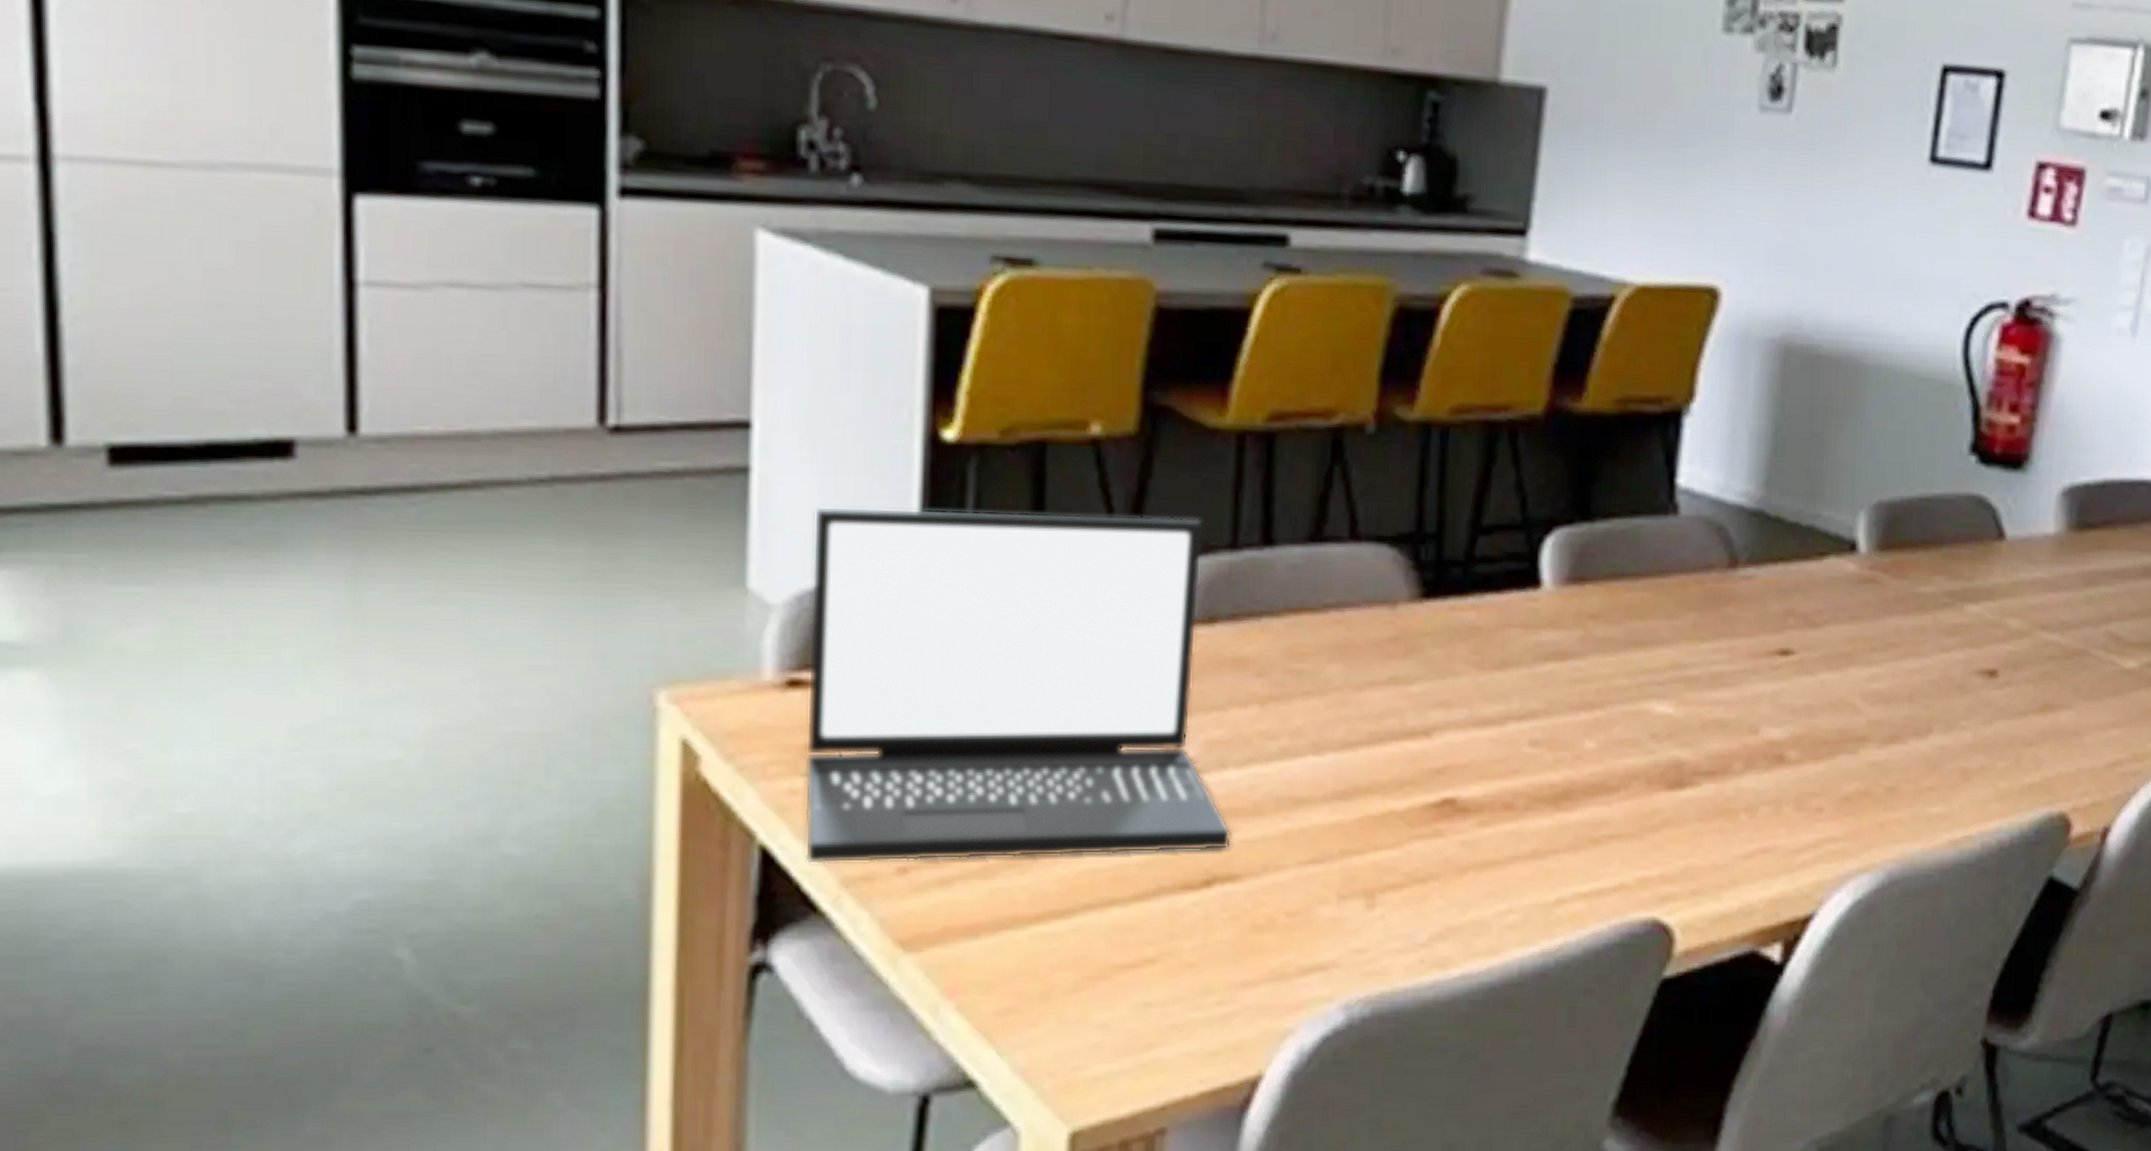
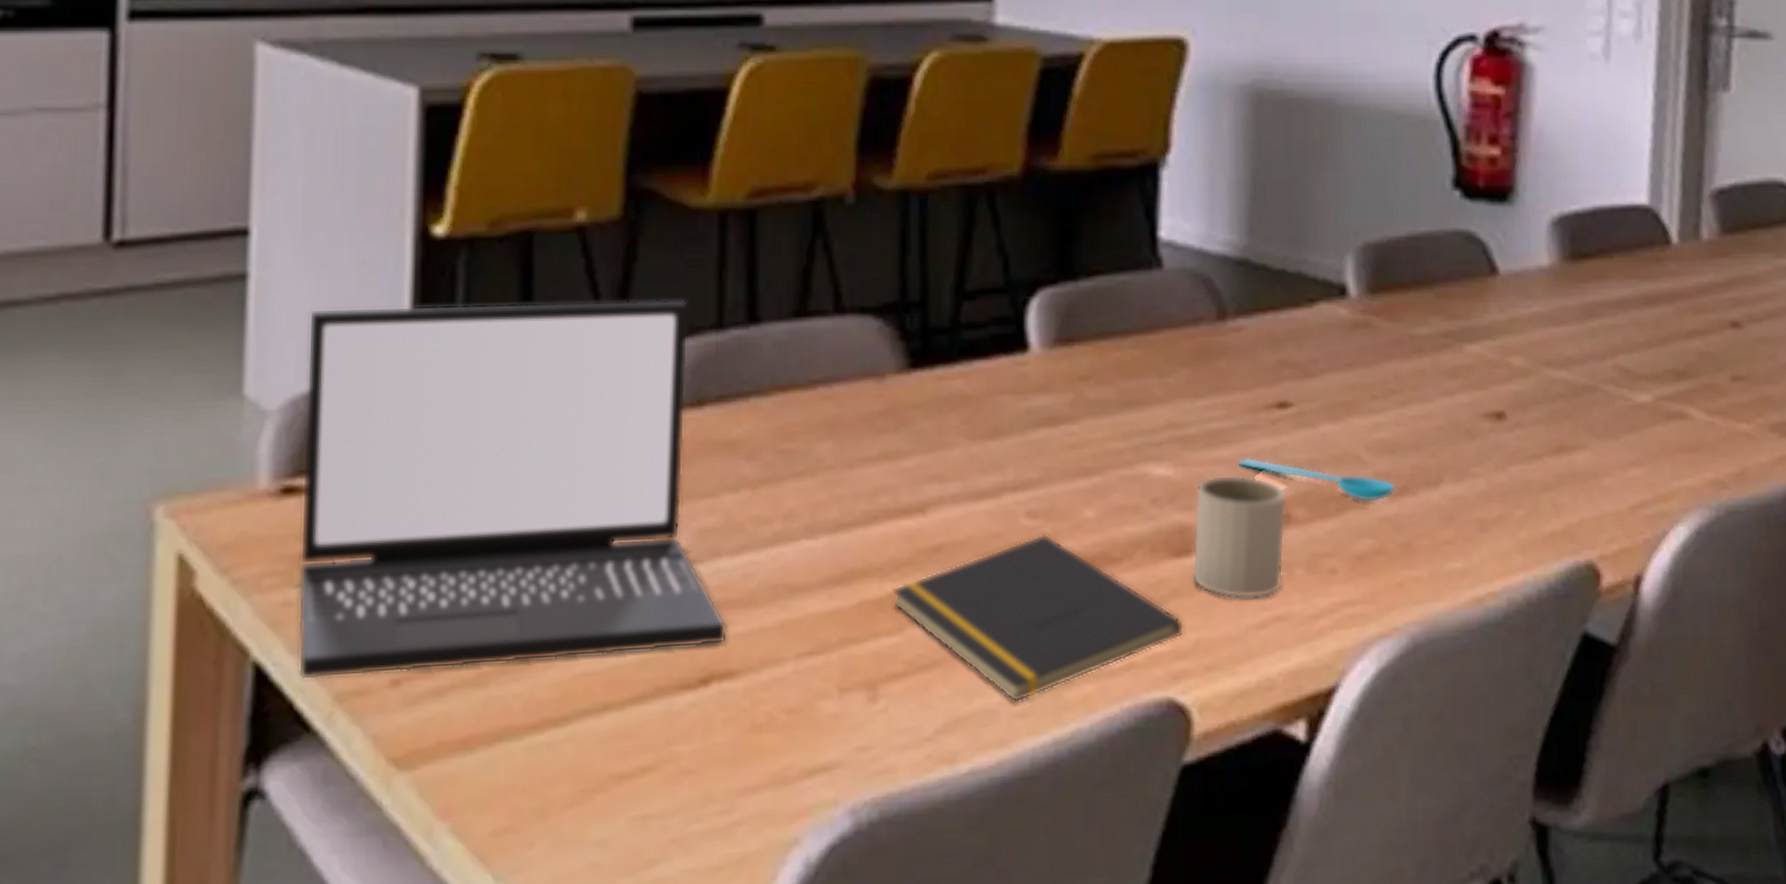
notepad: none [1394,761,1674,916] -> present [892,533,1185,703]
mug: none [1685,715,1782,831] -> present [1192,474,1287,599]
spoon: none [1737,700,1886,748] -> present [1237,457,1395,502]

